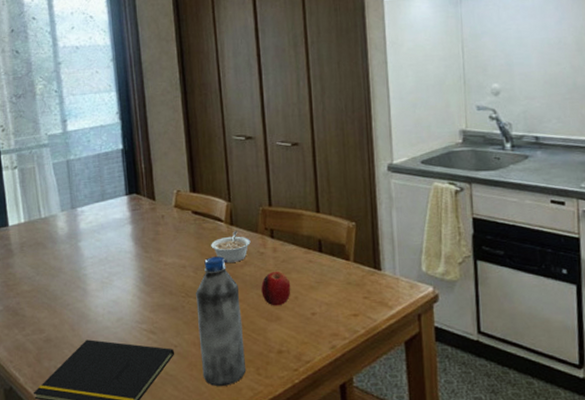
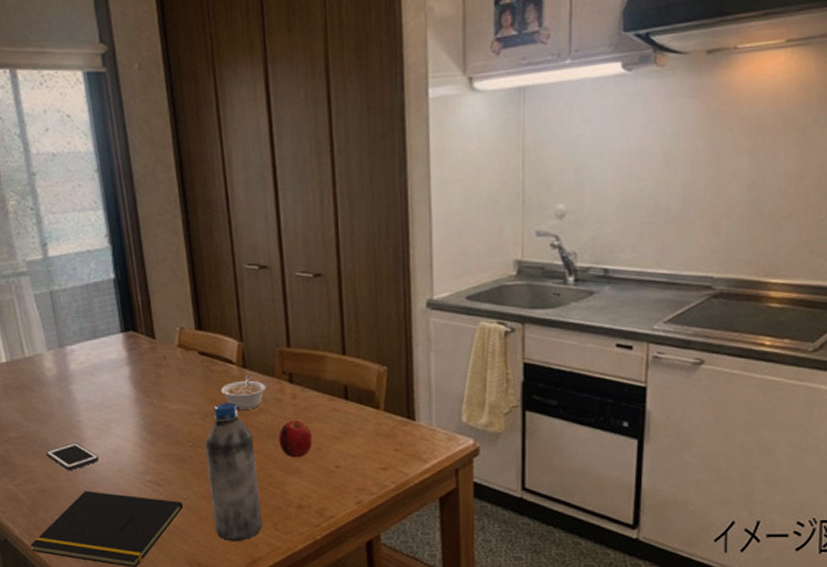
cell phone: none [53,295,101,321] -> present [45,443,99,471]

